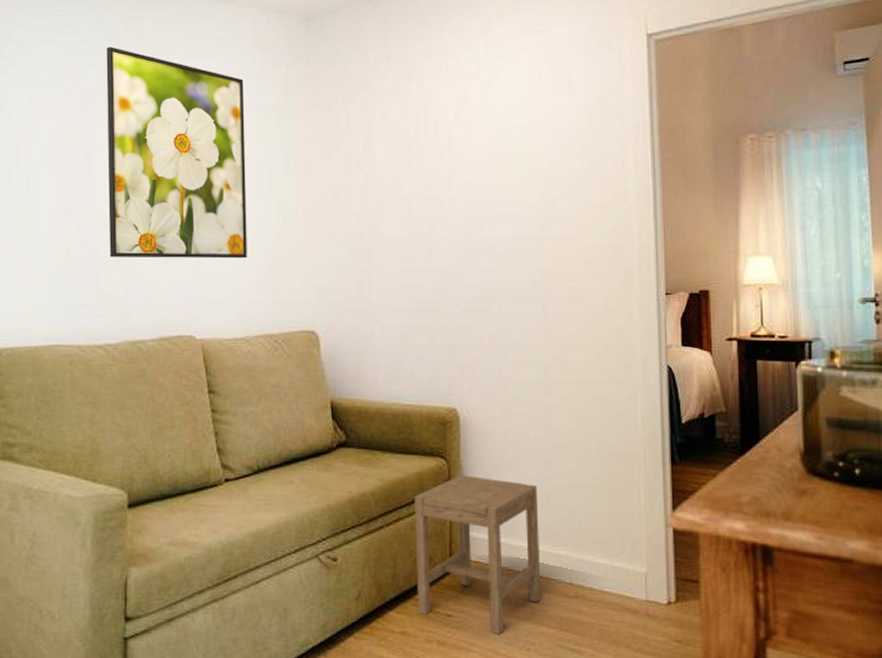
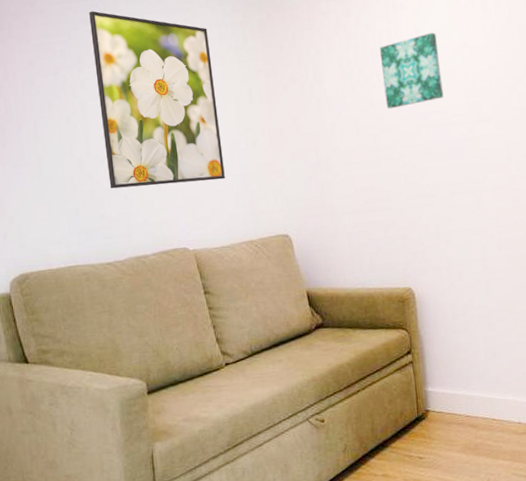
stool: present [415,475,542,635] -> none [383,342,496,470]
wall art: none [443,109,514,194] -> present [379,32,444,109]

